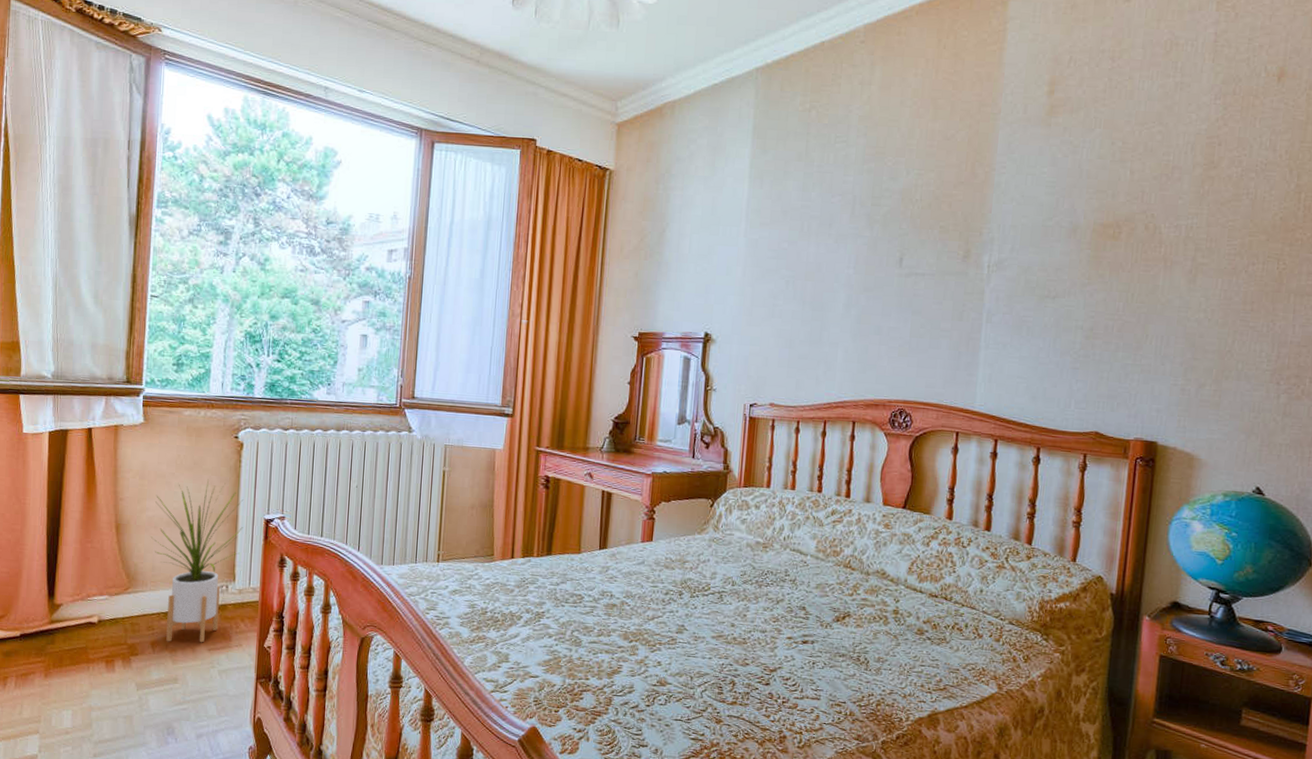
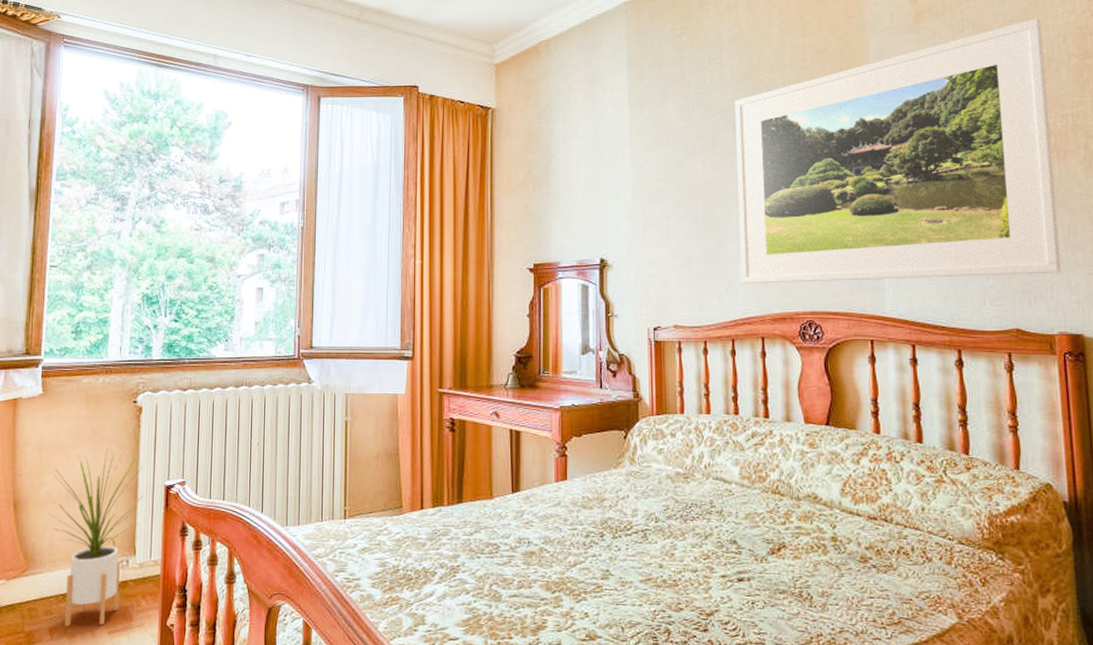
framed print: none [839,122,1173,382] -> present [734,18,1061,284]

